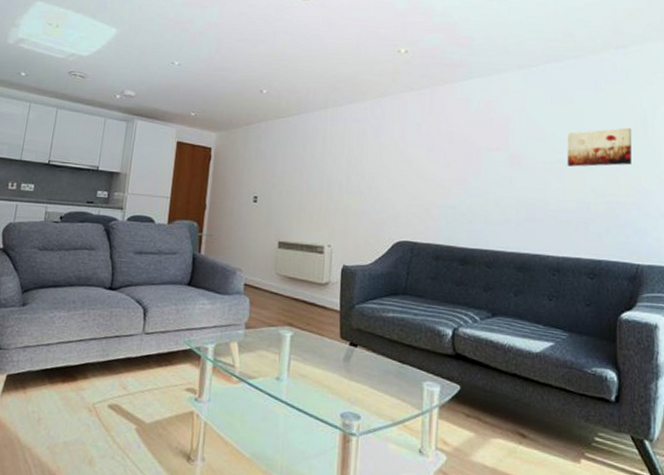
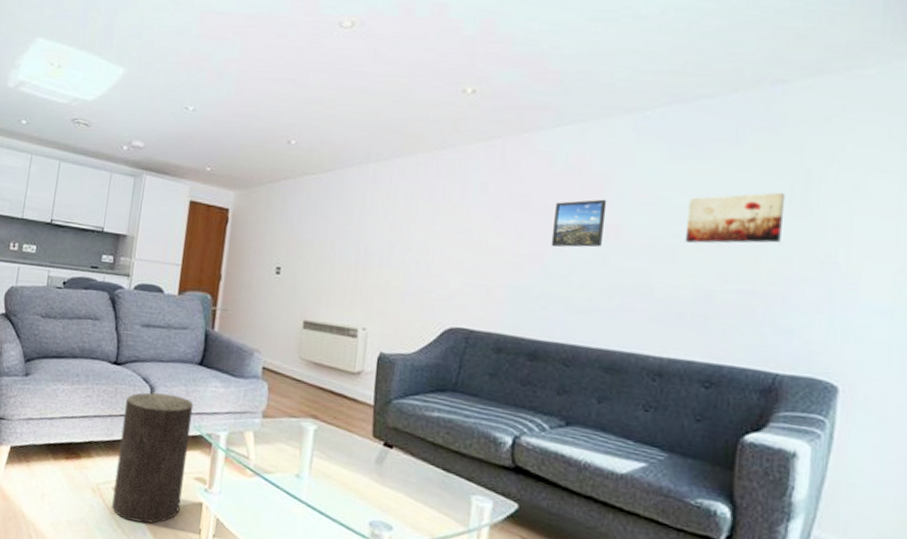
stool: none [108,313,184,437] -> present [112,392,194,524]
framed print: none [471,134,510,173] -> present [551,199,607,248]

